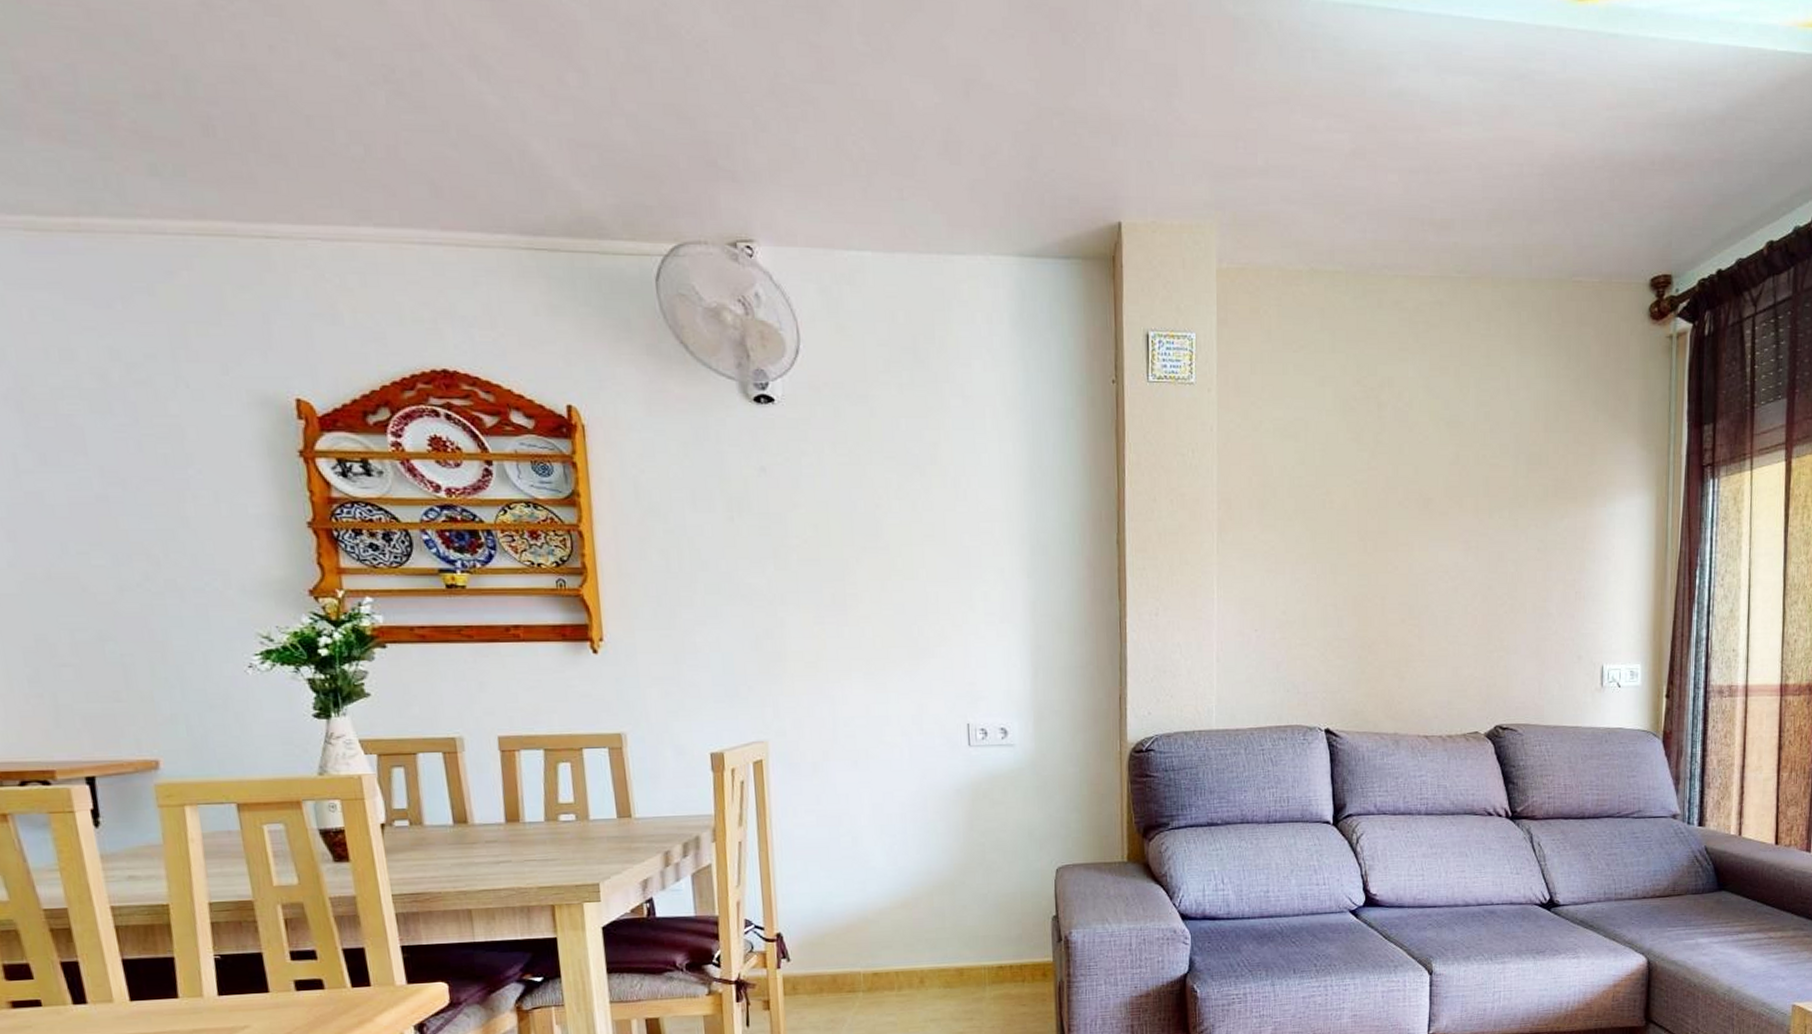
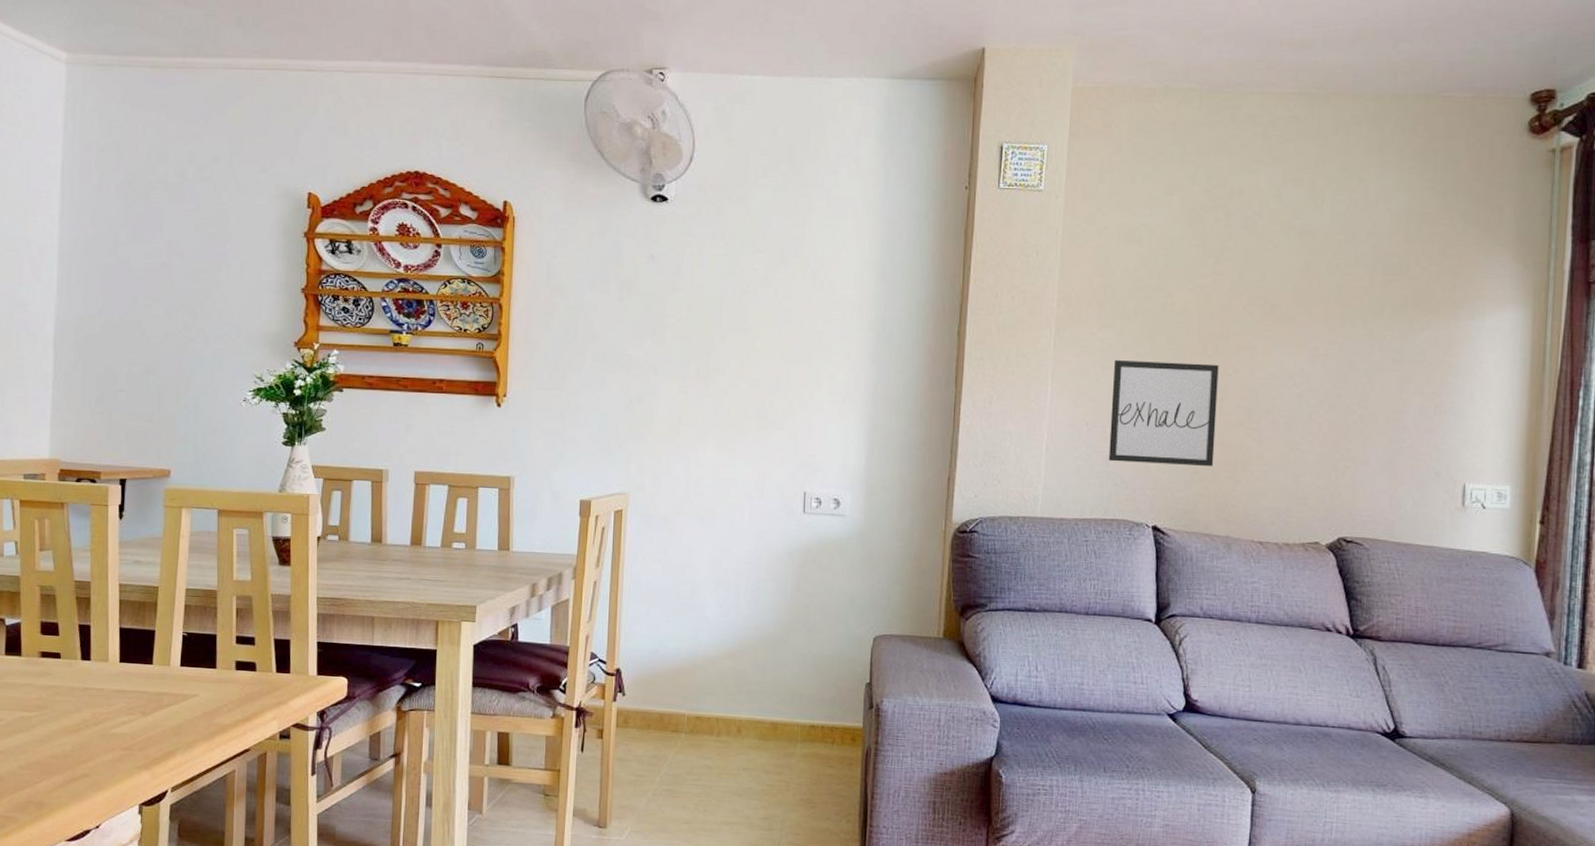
wall art: none [1278,562,1379,667] -> present [1108,360,1219,467]

